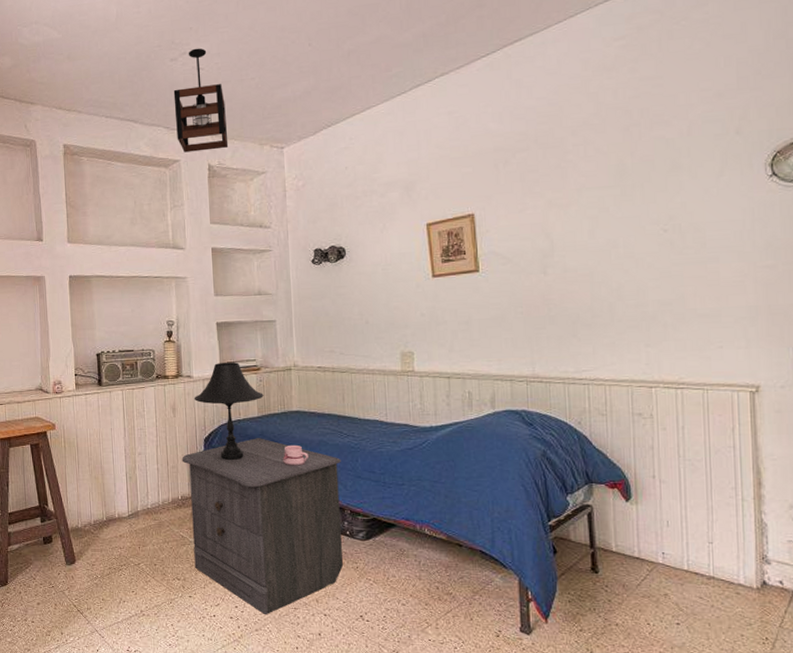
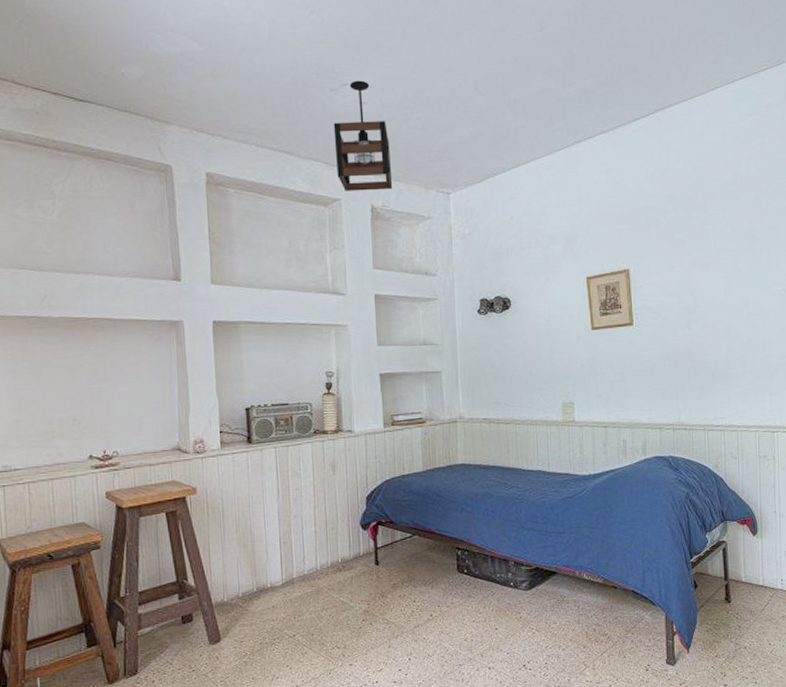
nightstand: present [182,438,343,615] -> none [342,493,507,676]
table lamp: present [194,361,264,461] -> none [355,414,429,519]
mug: present [283,444,309,466] -> none [448,498,474,521]

